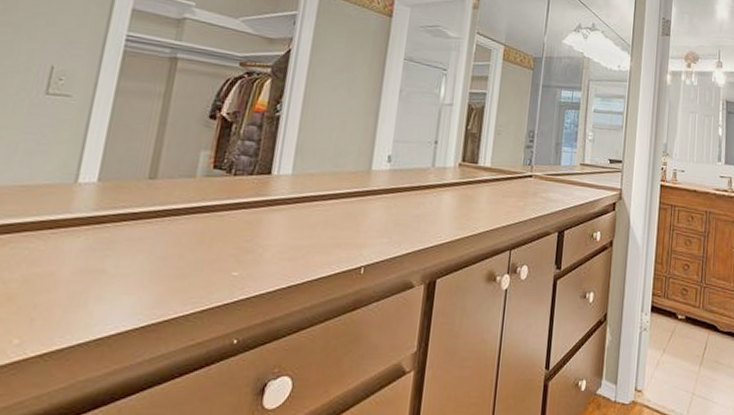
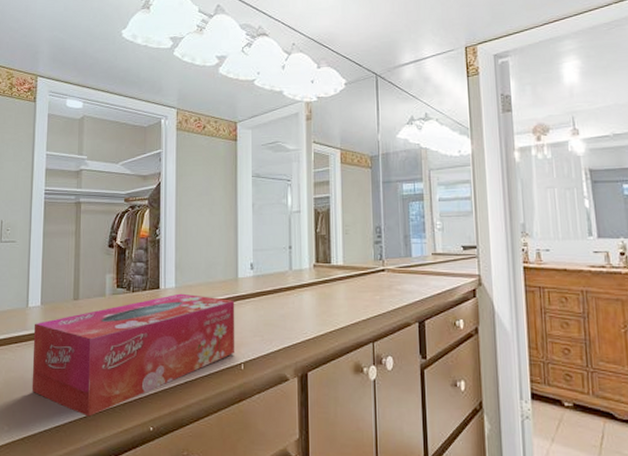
tissue box: none [65,182,364,327] -> present [31,293,235,417]

